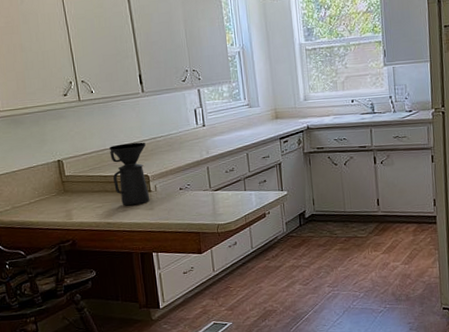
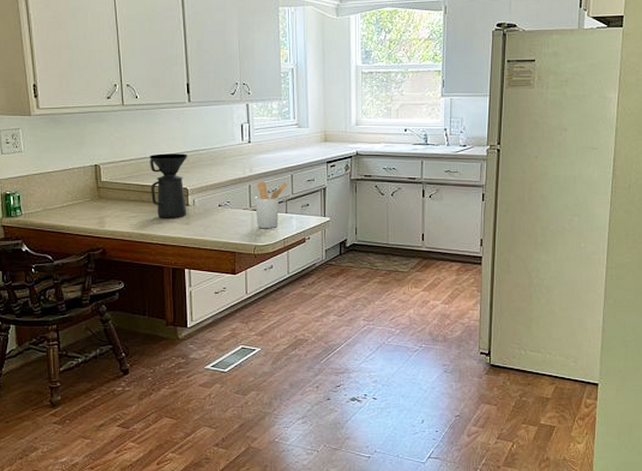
utensil holder: none [213,161,245,208] -> present [255,181,288,229]

